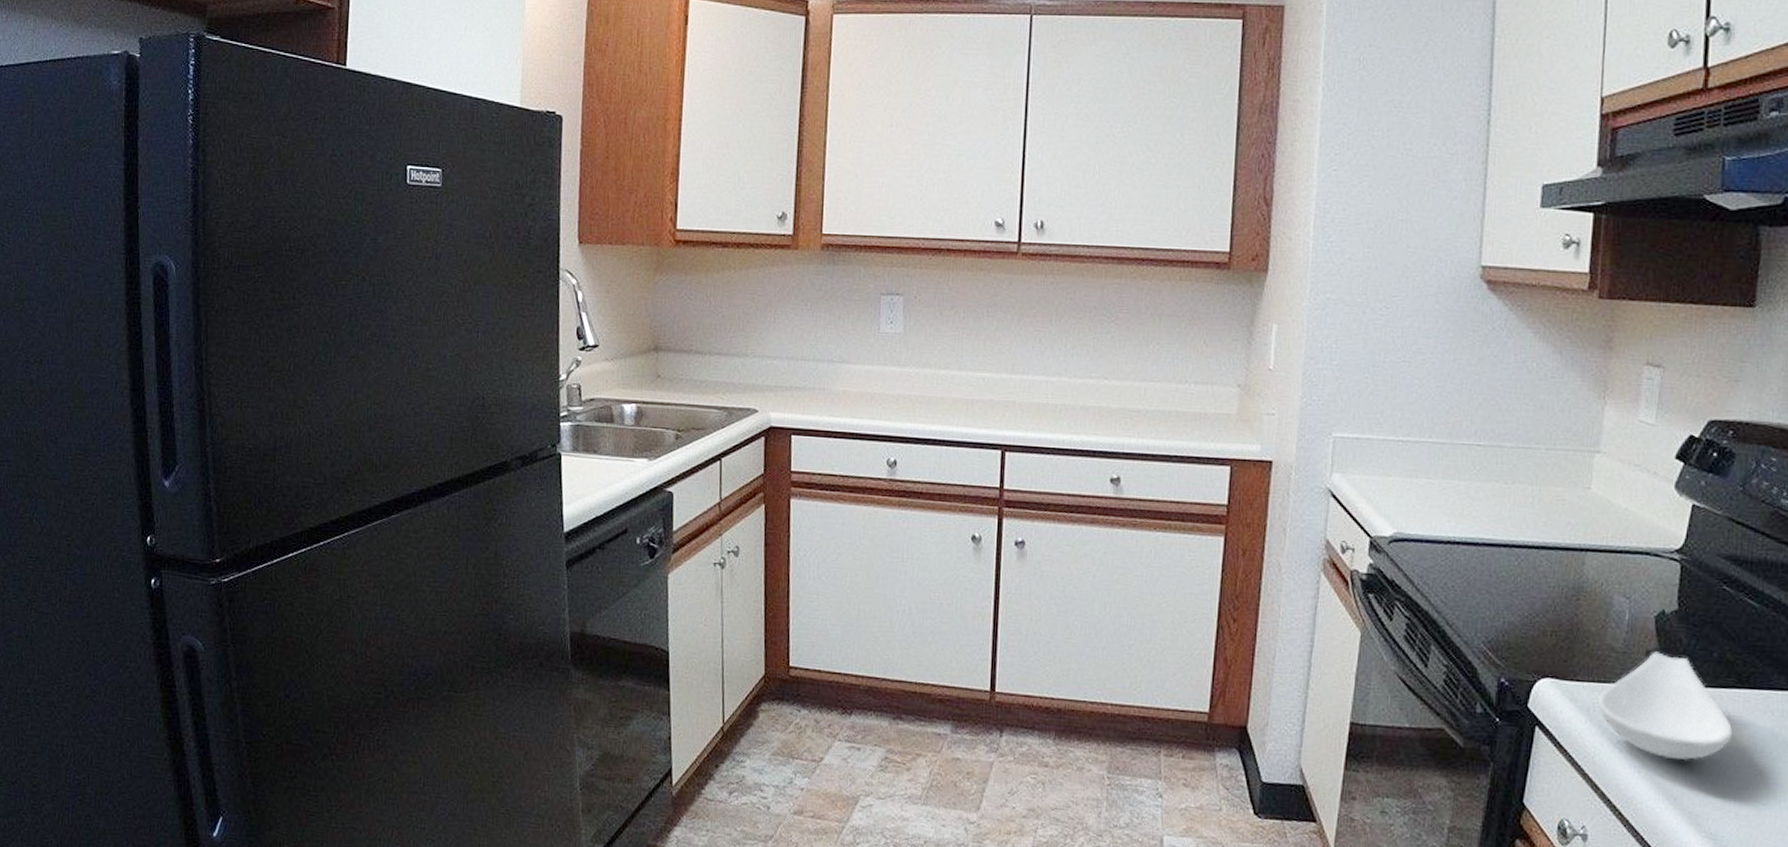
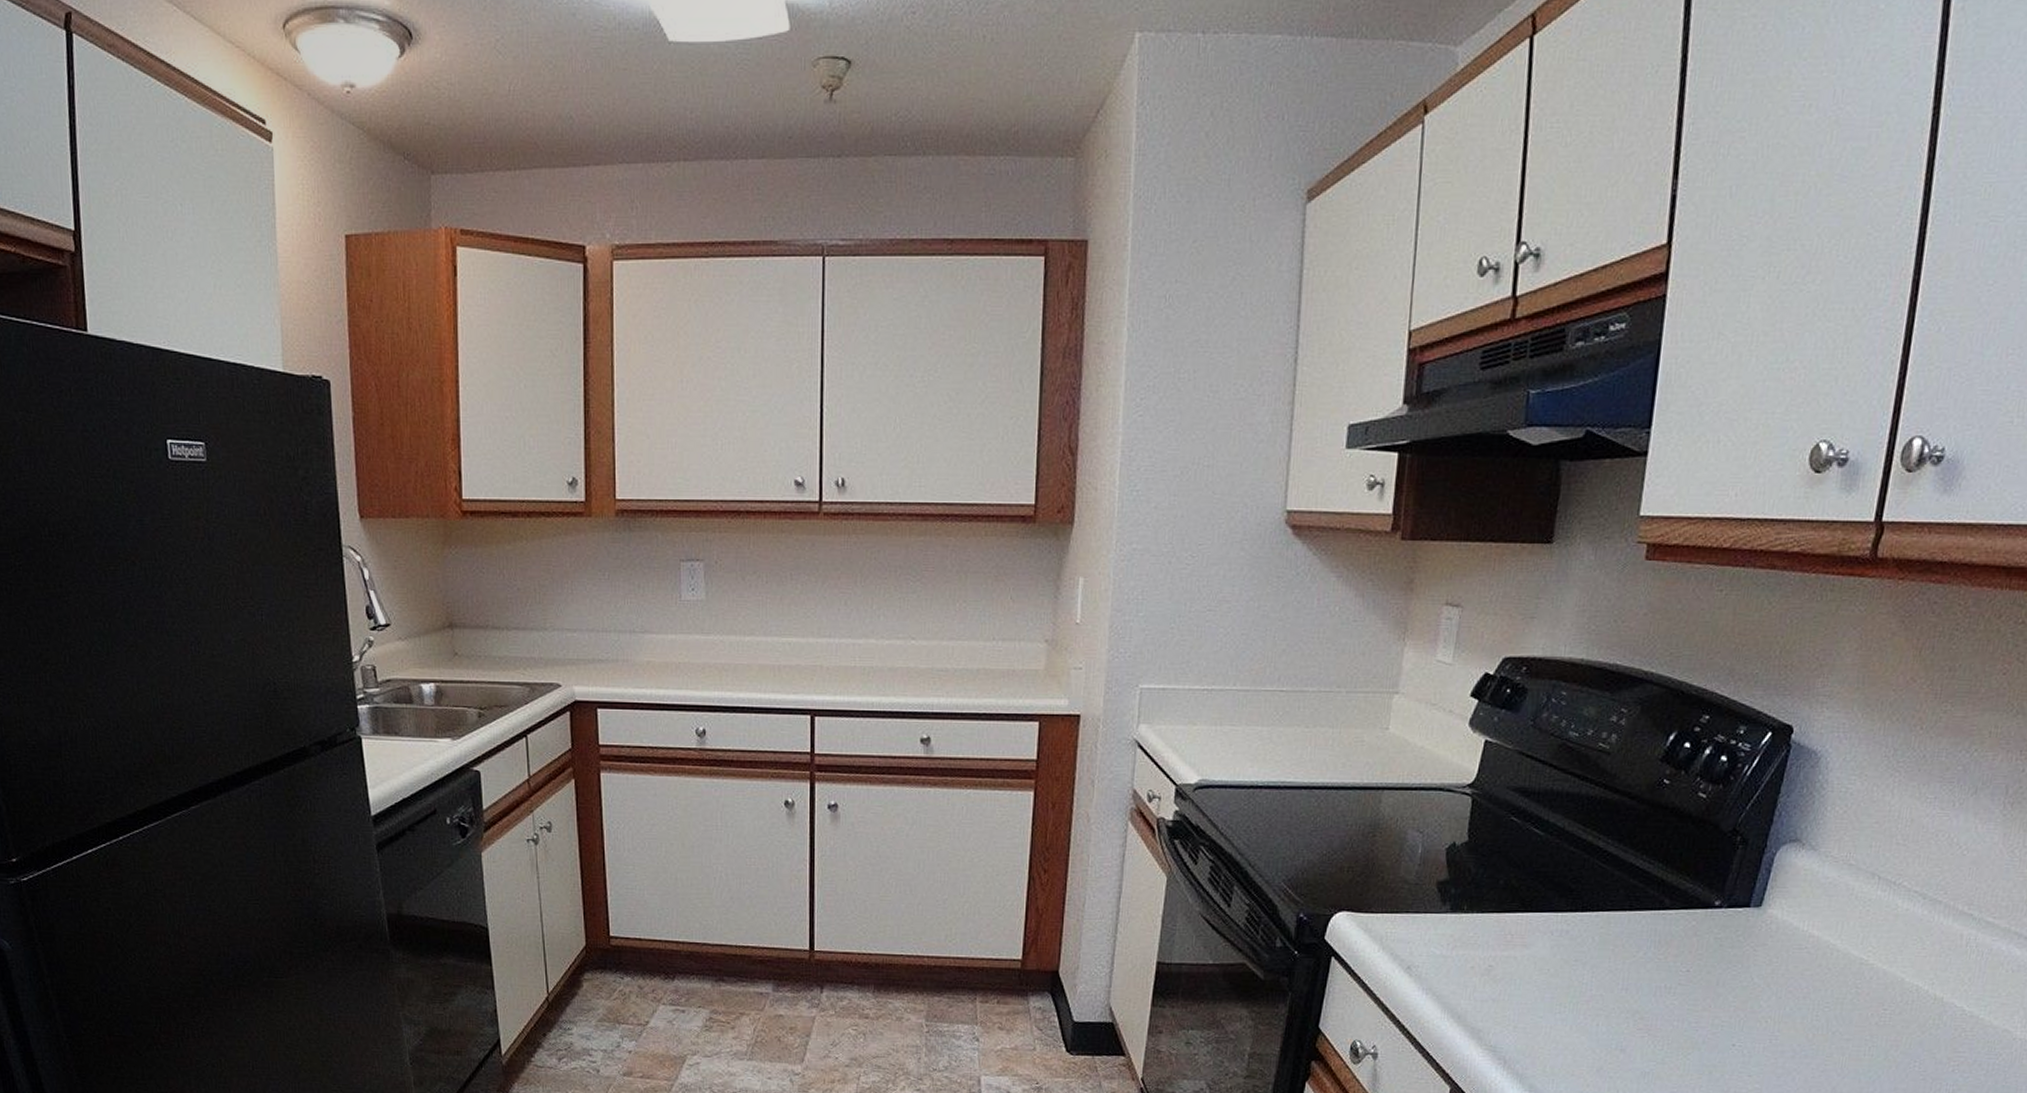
spoon rest: present [1597,651,1733,761] -> none [1390,881,1515,982]

